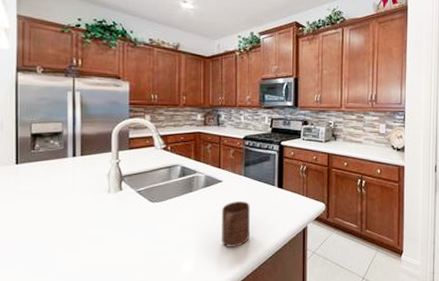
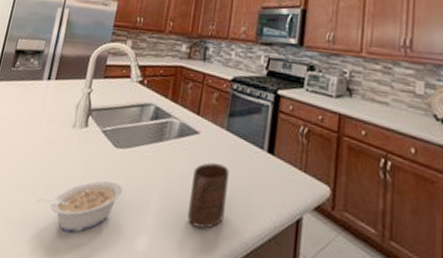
legume: none [86,228,165,271] -> present [35,180,123,233]

